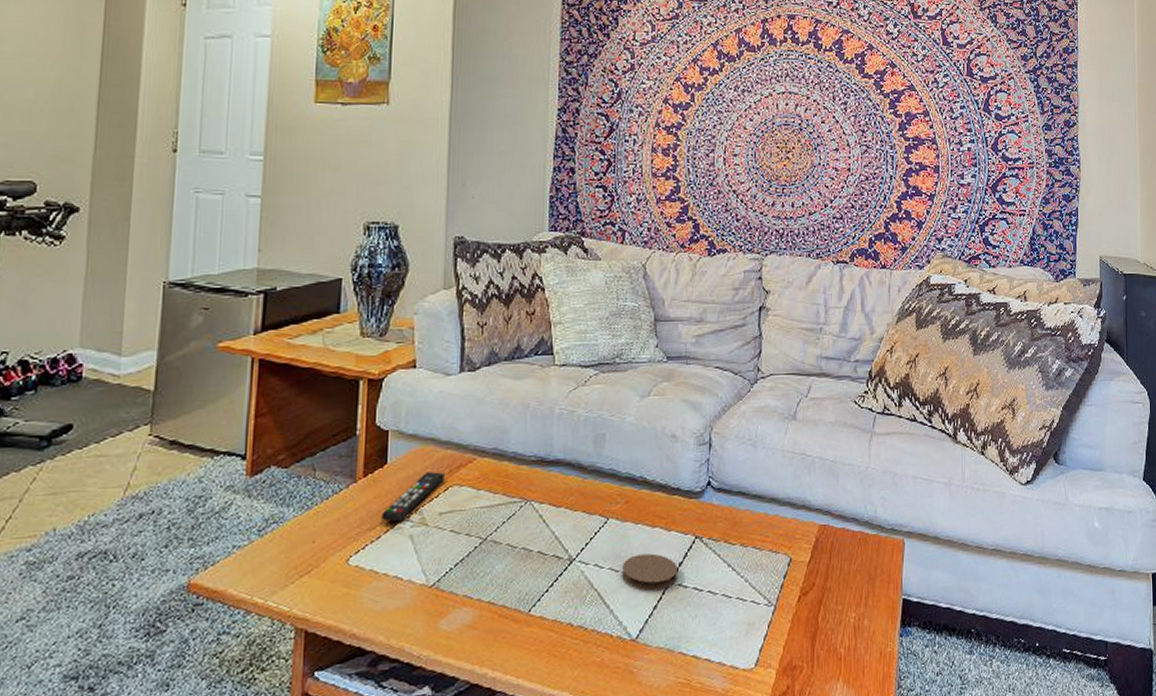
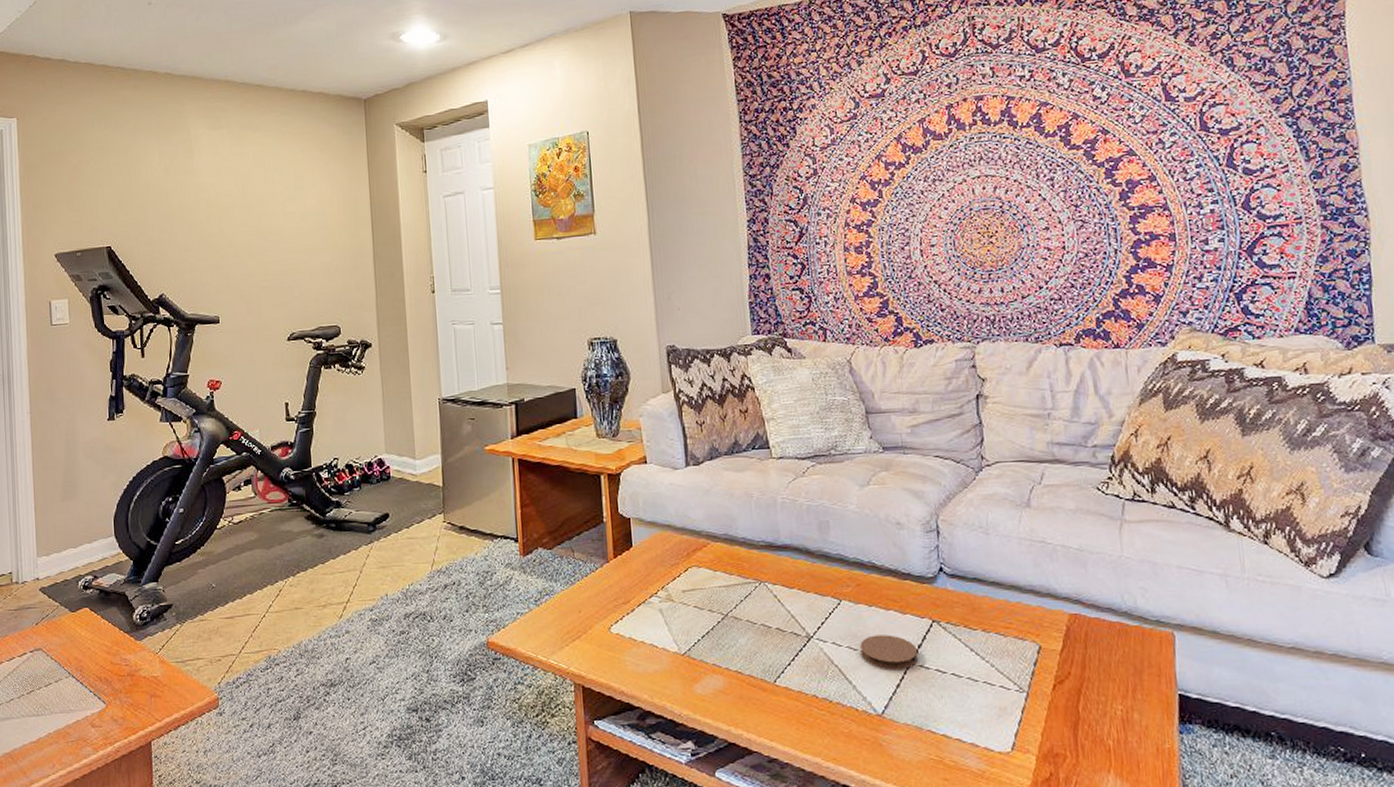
remote control: present [382,472,444,522] -> none [633,554,684,598]

